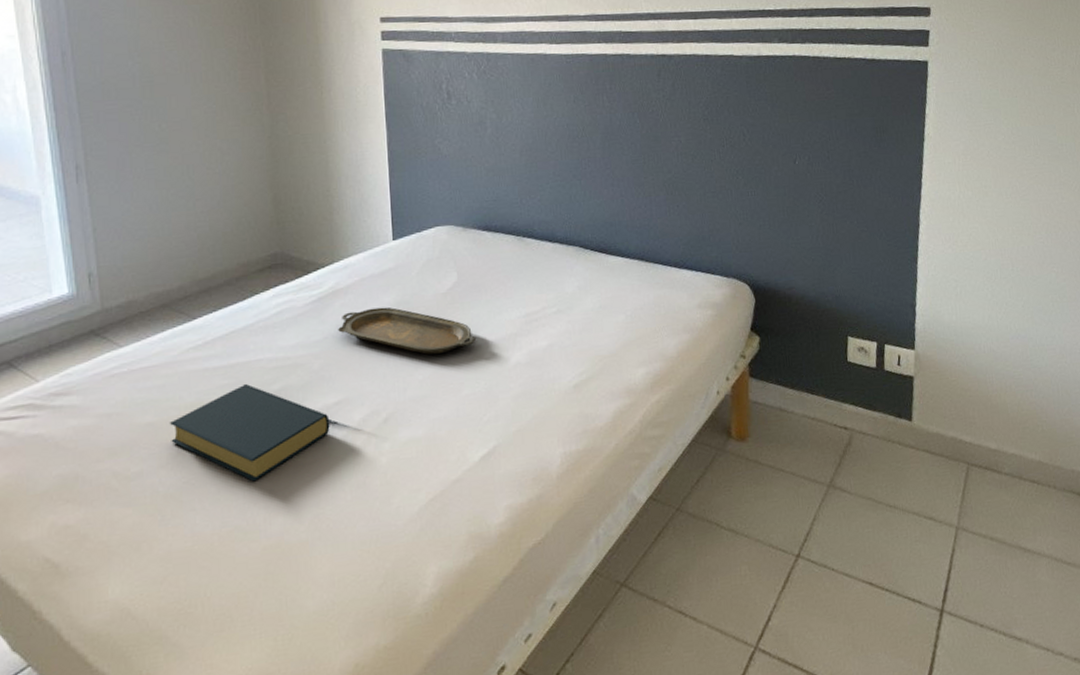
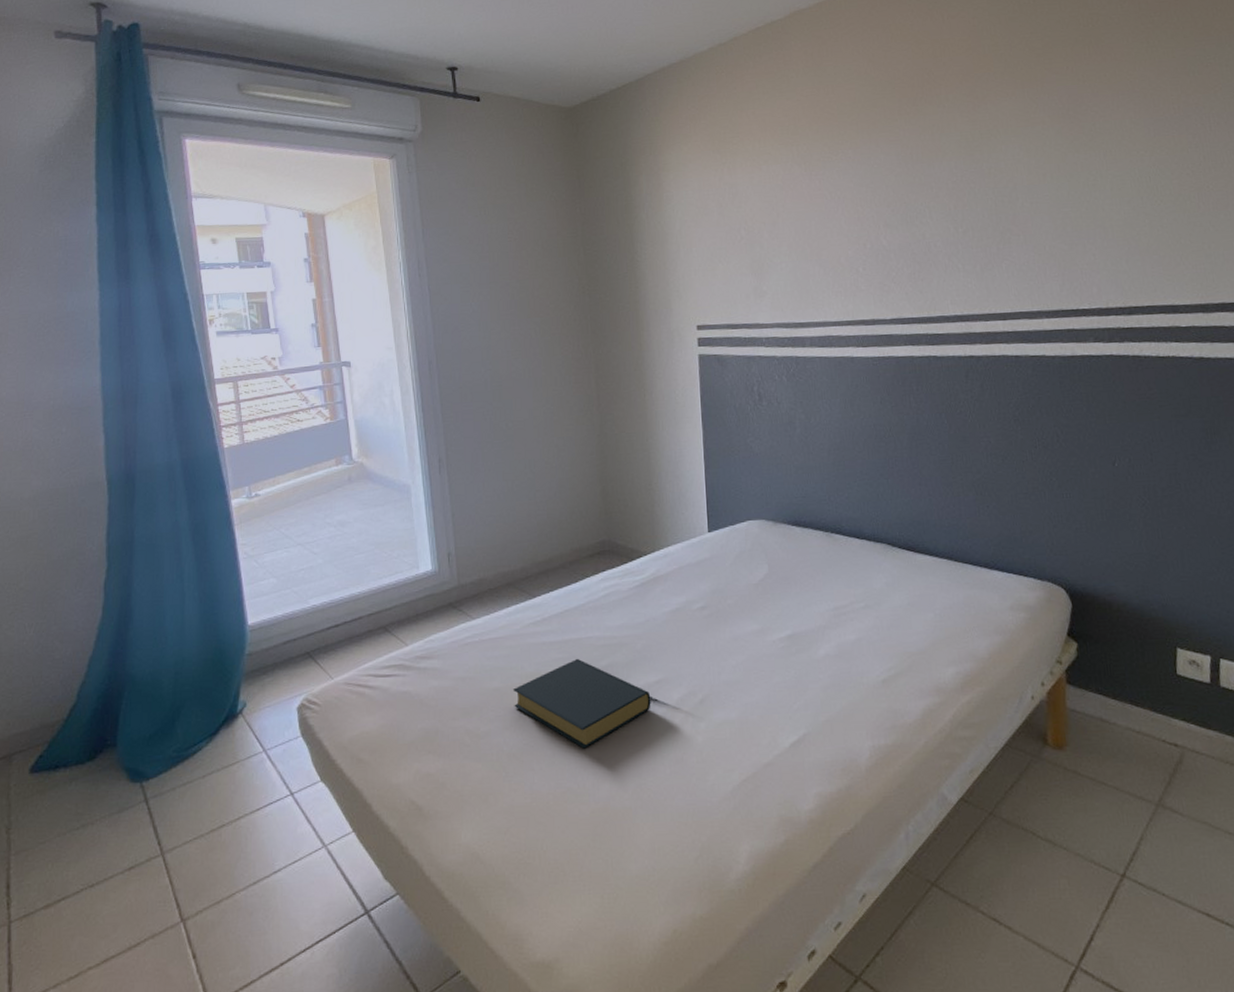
serving tray: present [338,307,476,355] -> none [659,594,786,641]

